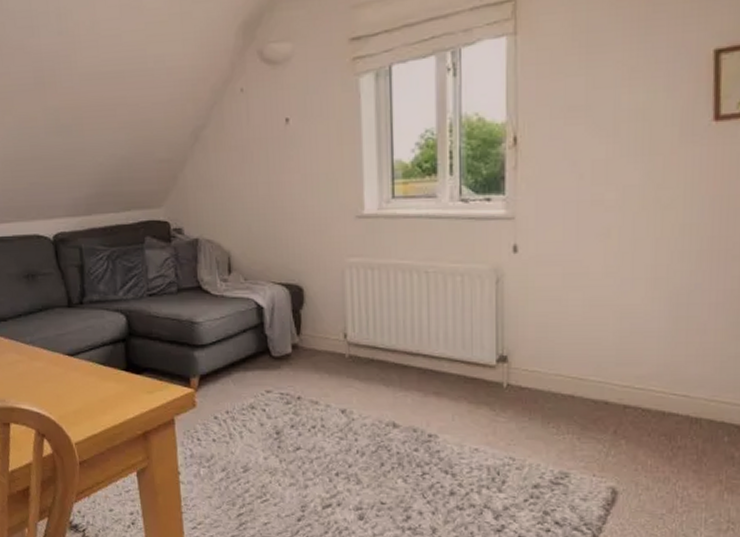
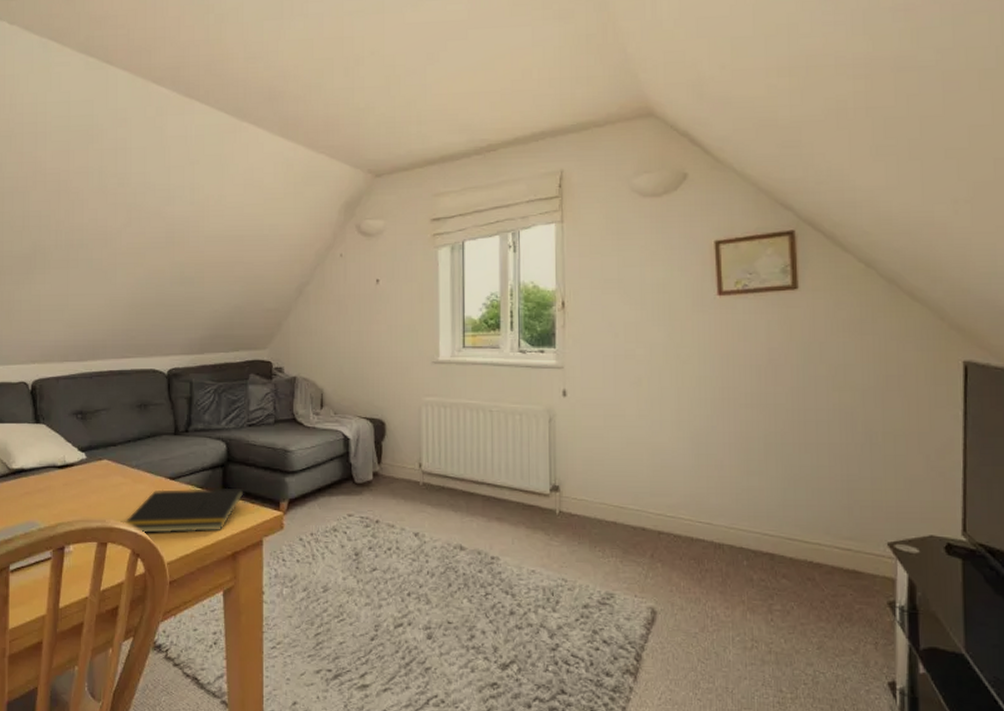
notepad: none [24,363,150,413] -> present [123,487,244,533]

